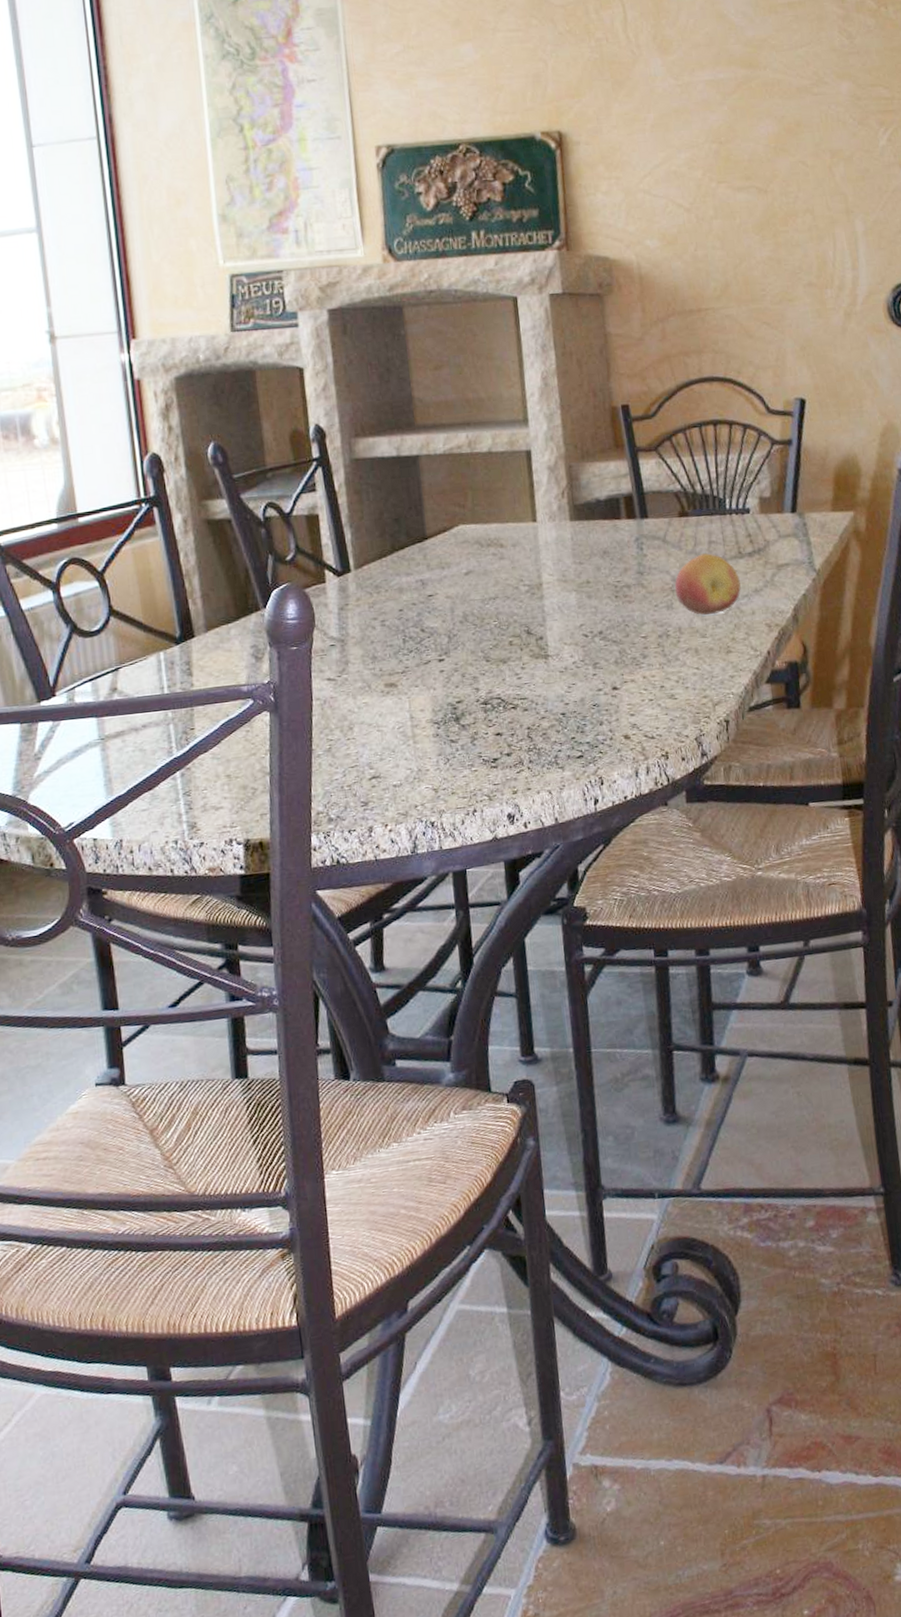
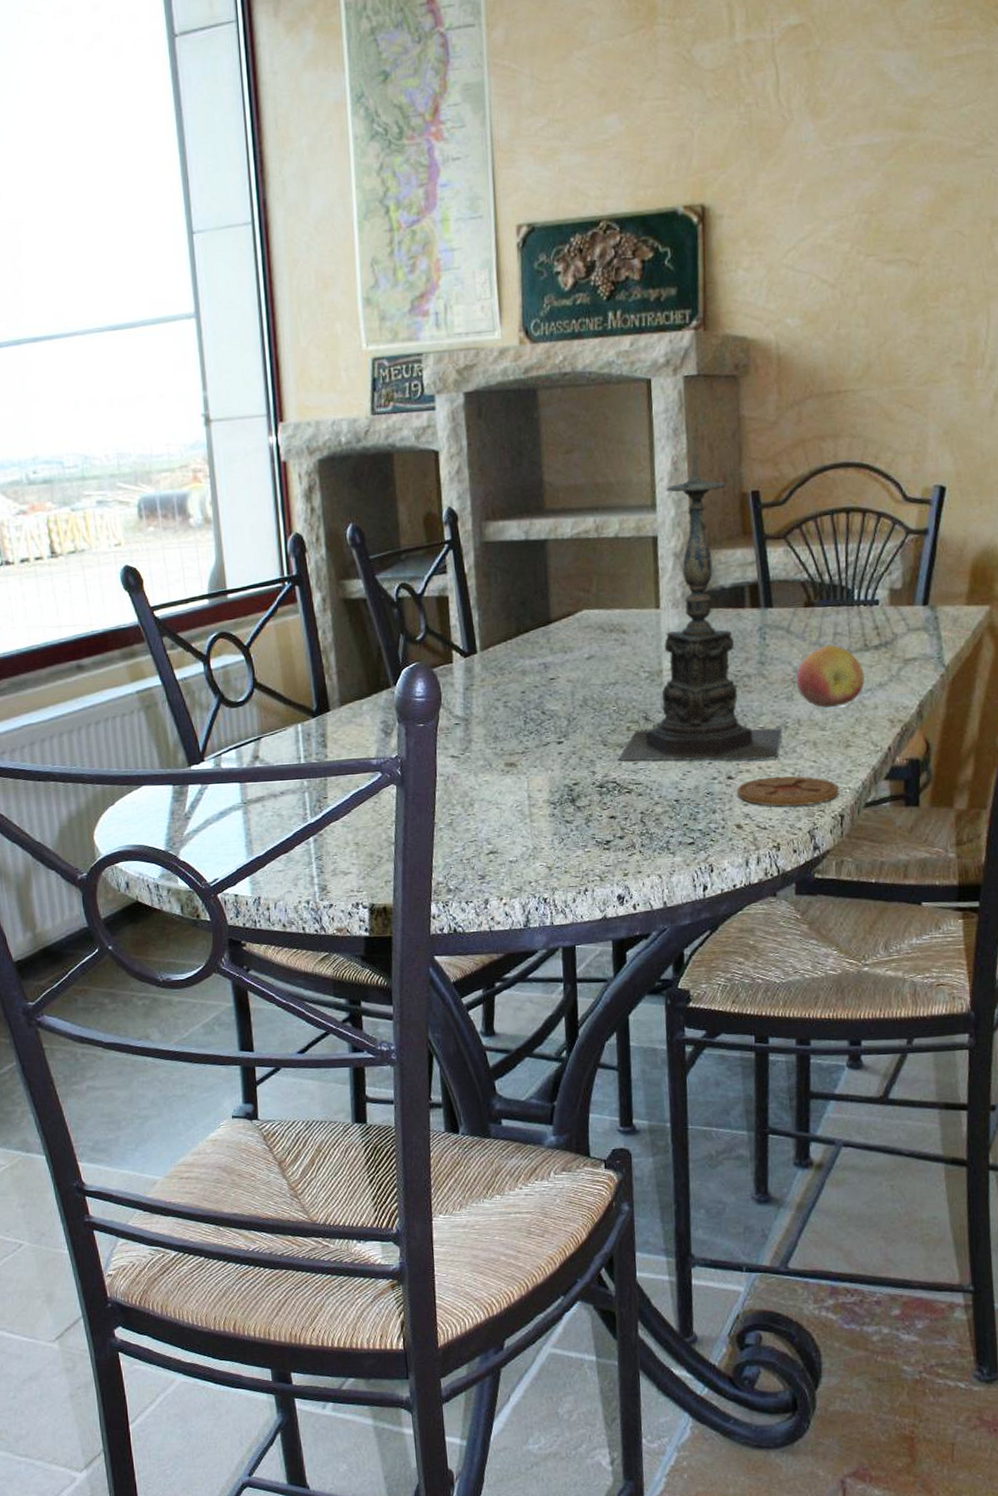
candle holder: none [501,352,665,677] -> present [617,436,783,761]
coaster: none [622,683,723,715] -> present [737,776,839,807]

